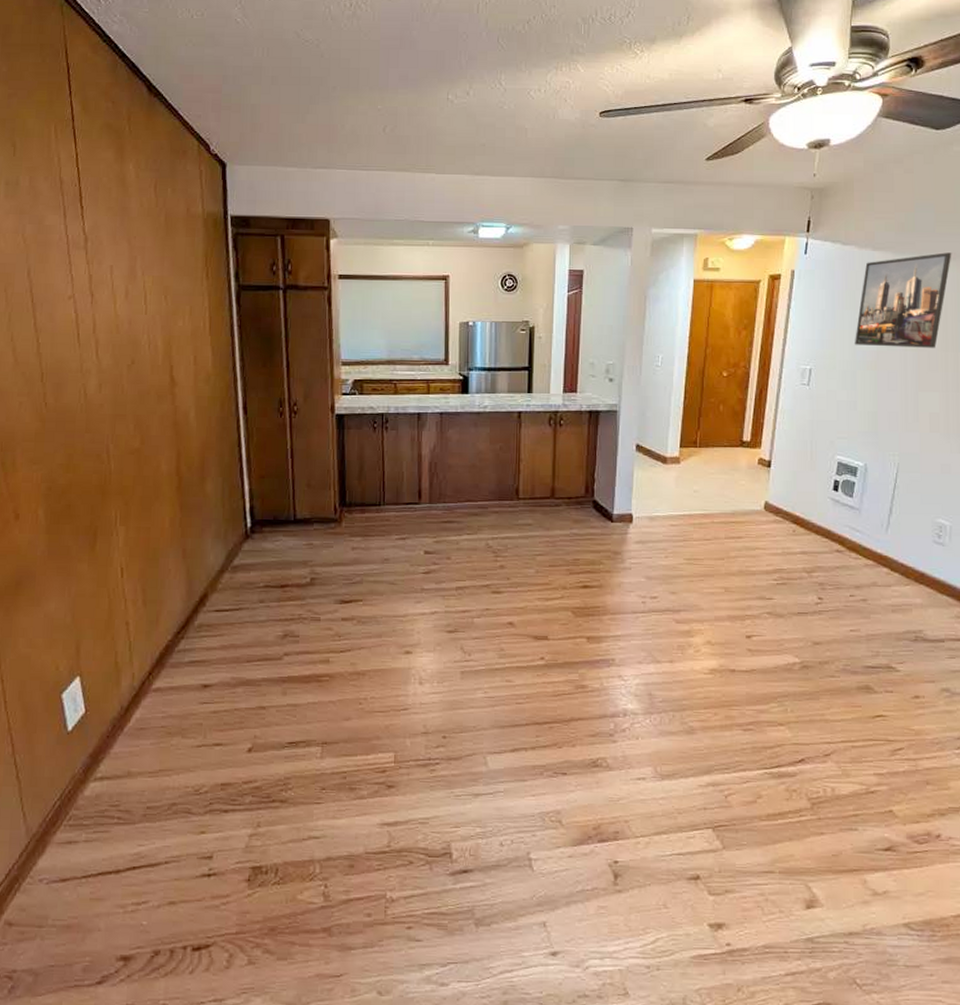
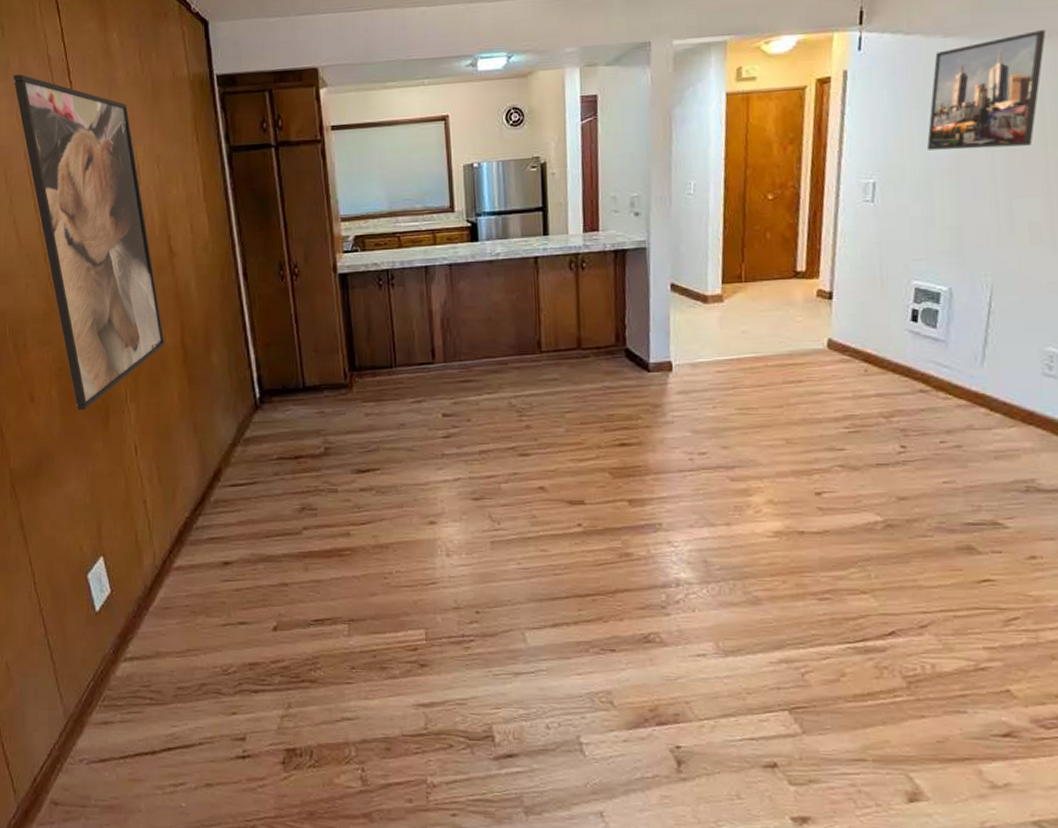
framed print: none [21,194,160,531] -> present [13,74,165,411]

